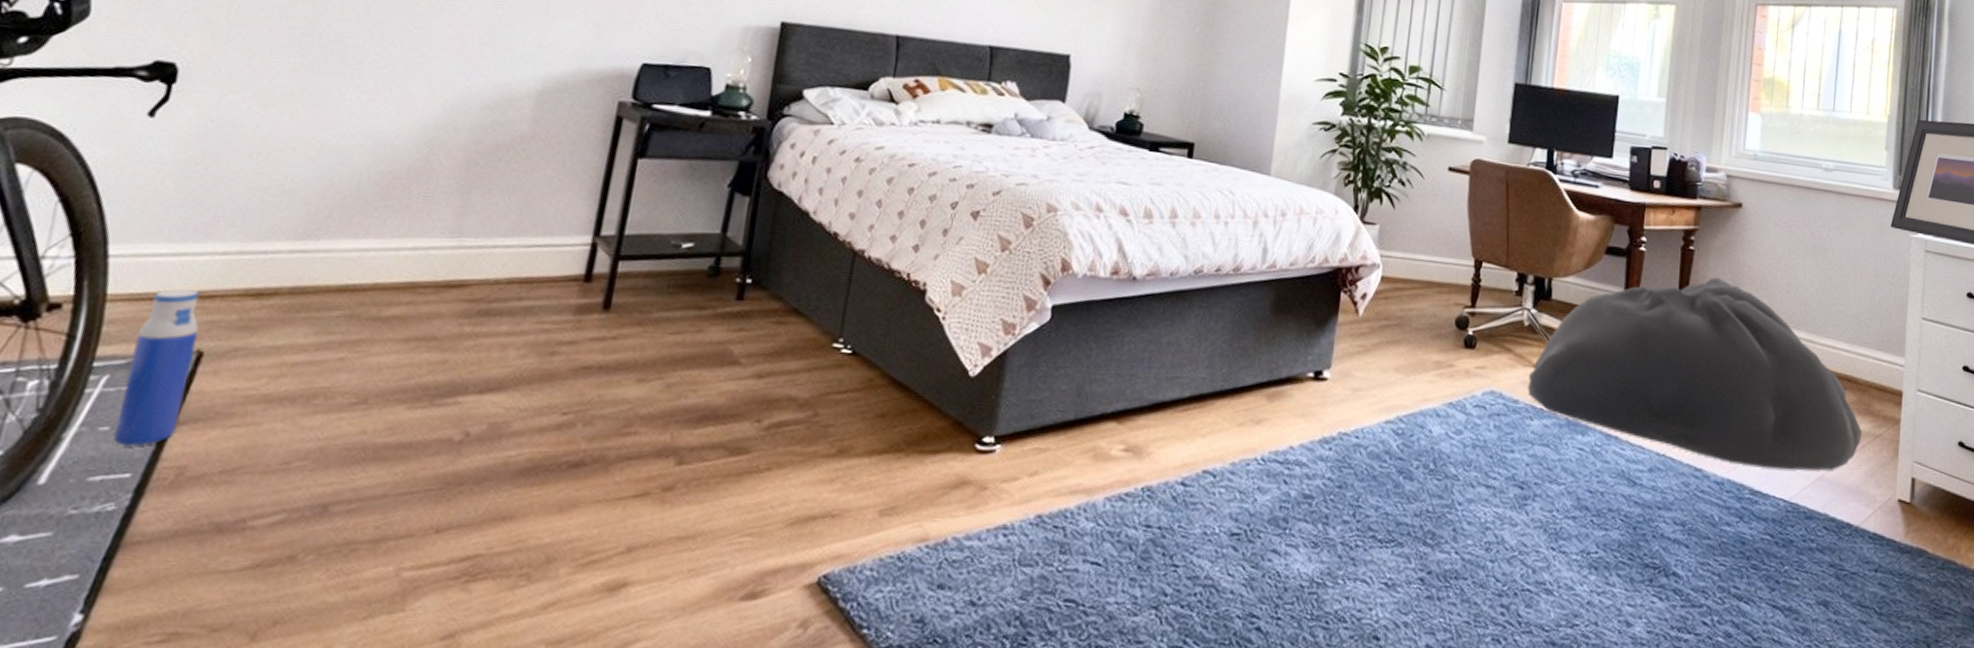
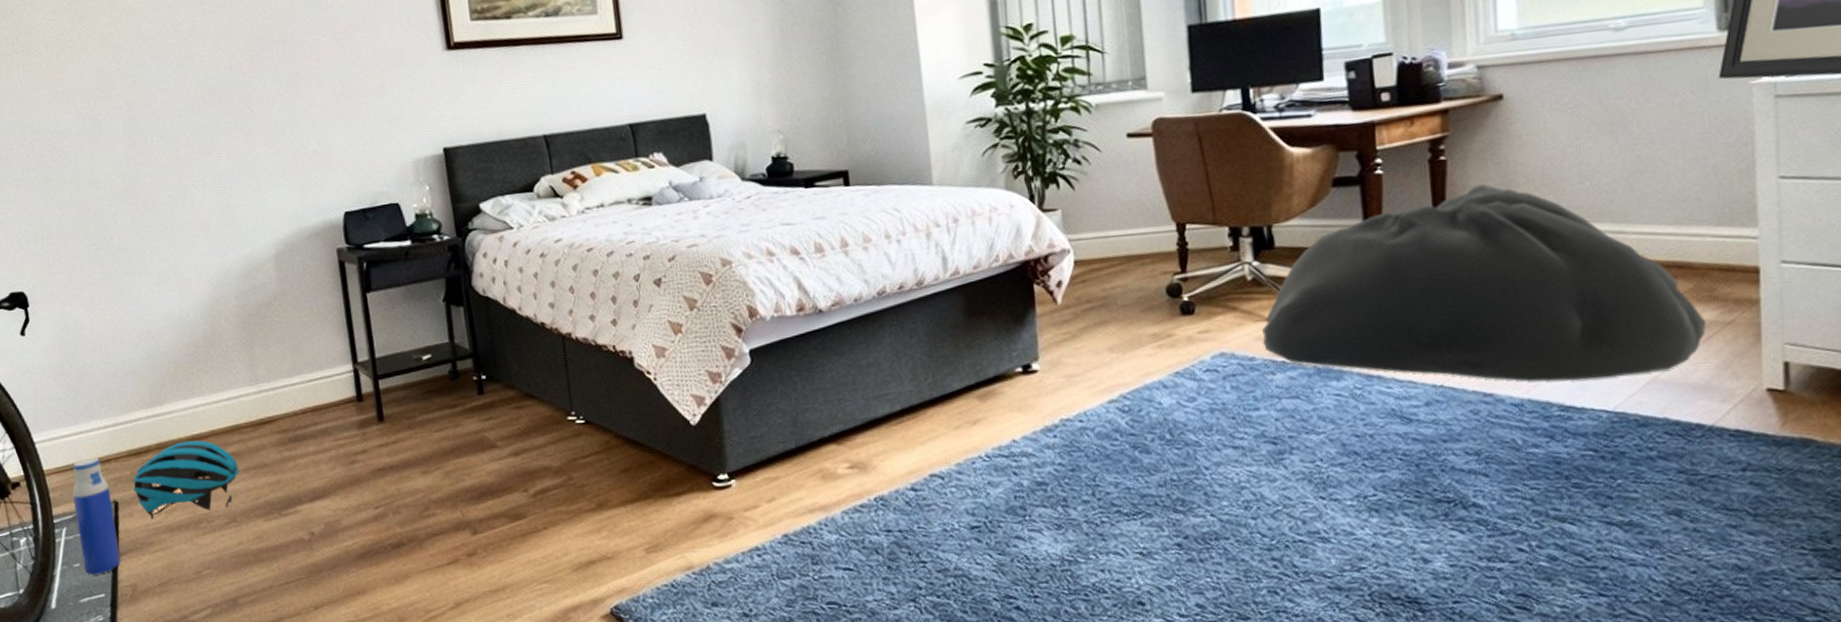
bicycle helmet: none [232,289,397,384] -> present [133,440,239,520]

